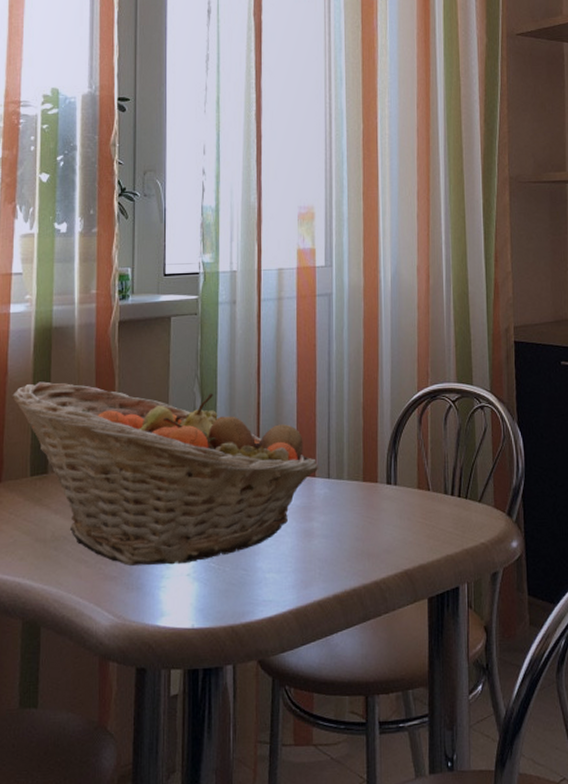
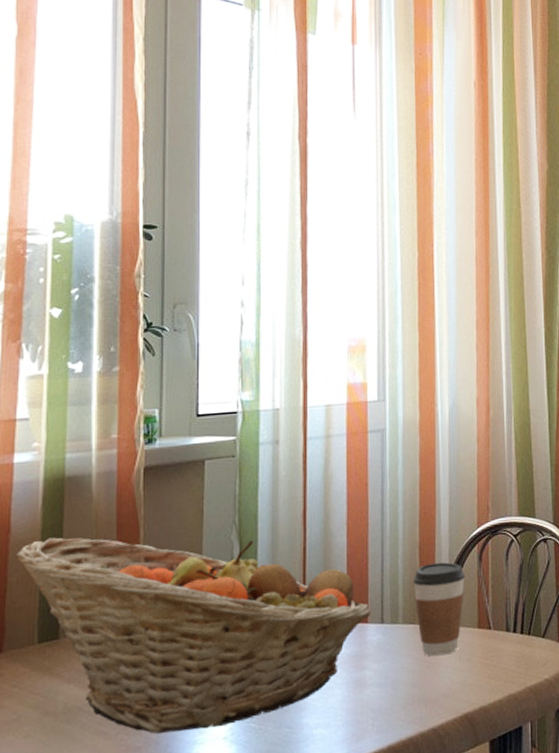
coffee cup: none [357,424,406,513] -> present [413,562,465,657]

